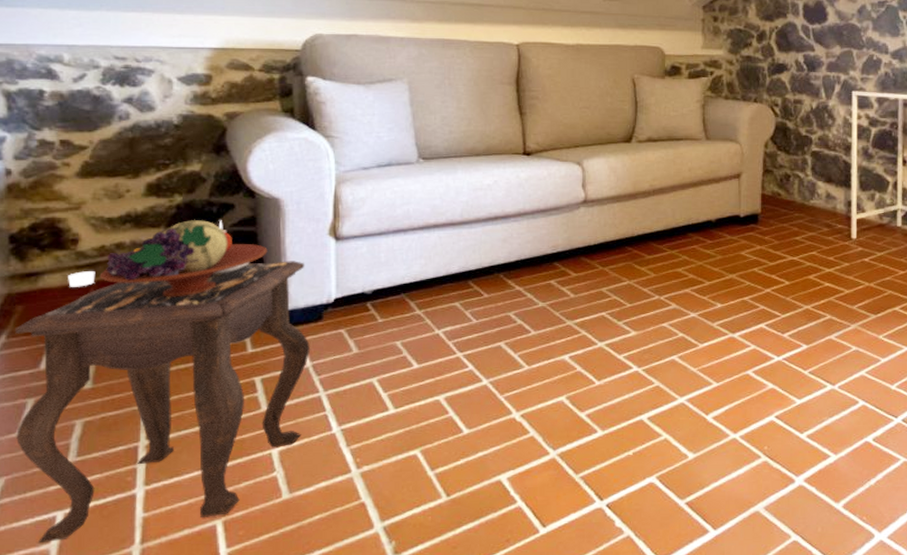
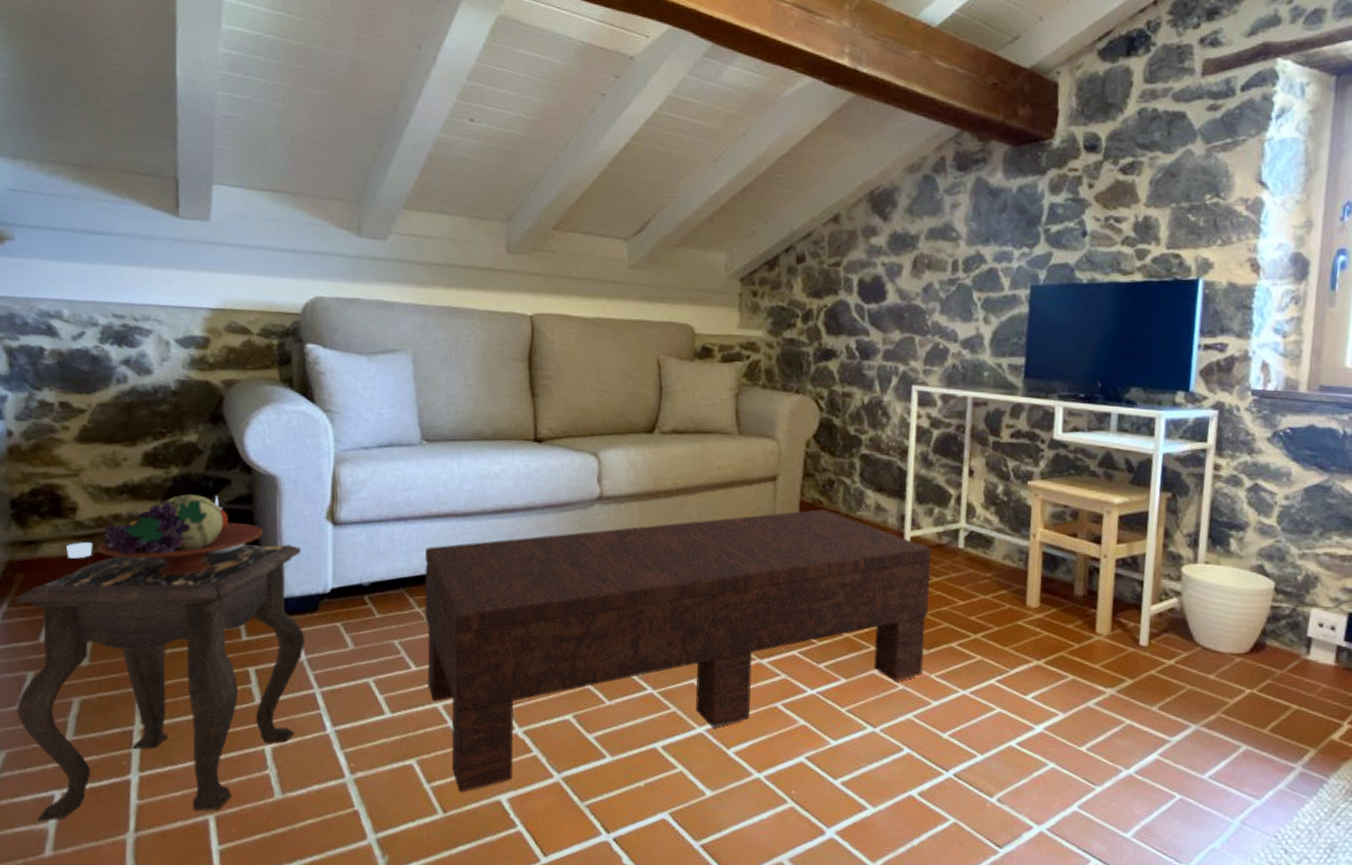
coffee table: none [424,199,875,476] -> present [424,508,931,793]

